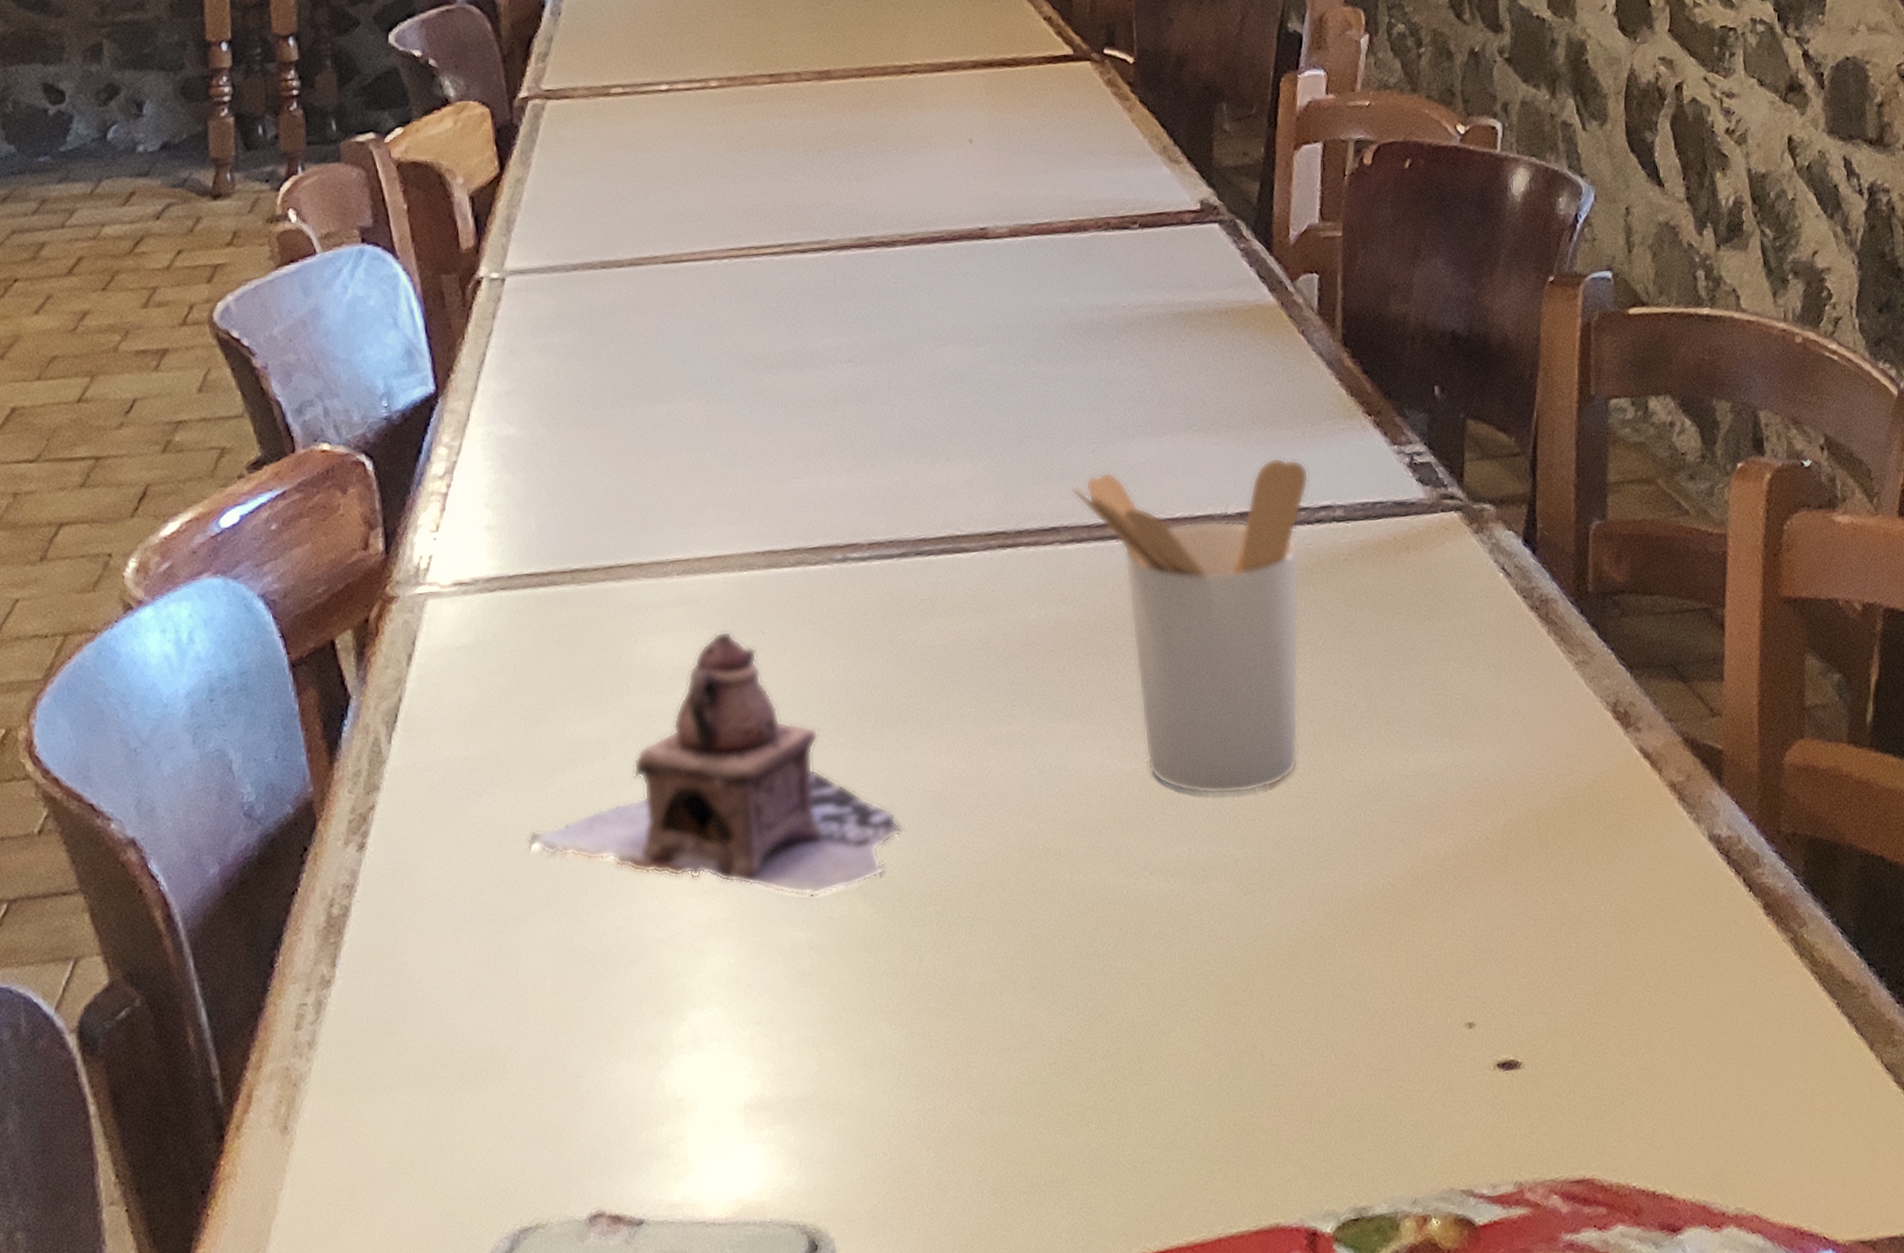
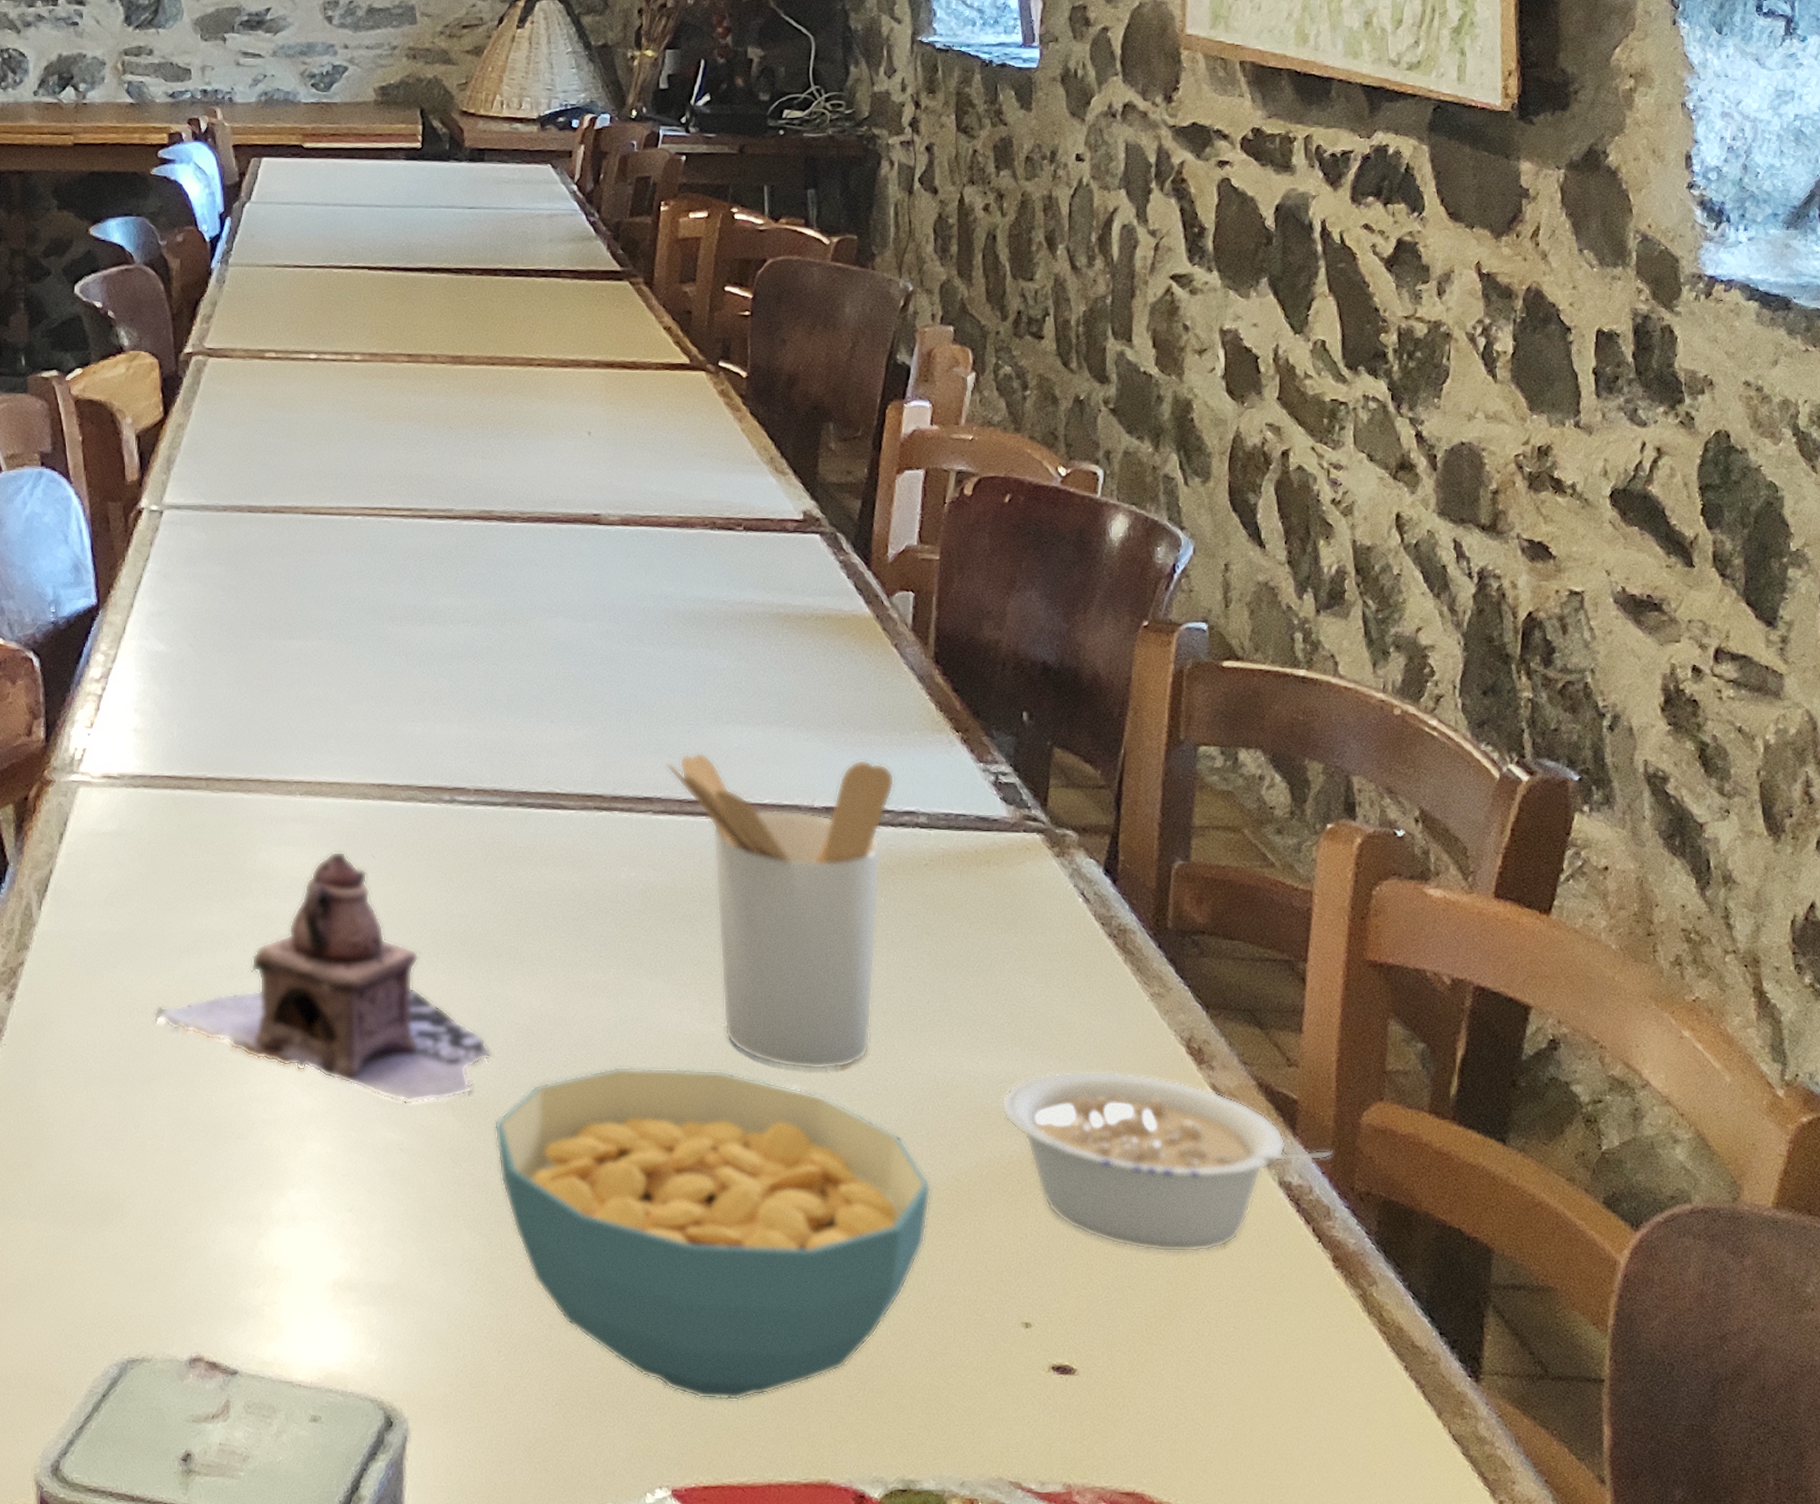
cereal bowl: none [909,808,1368,1162] -> present [494,1066,931,1401]
legume: none [1434,747,1759,928] -> present [1002,1071,1334,1252]

